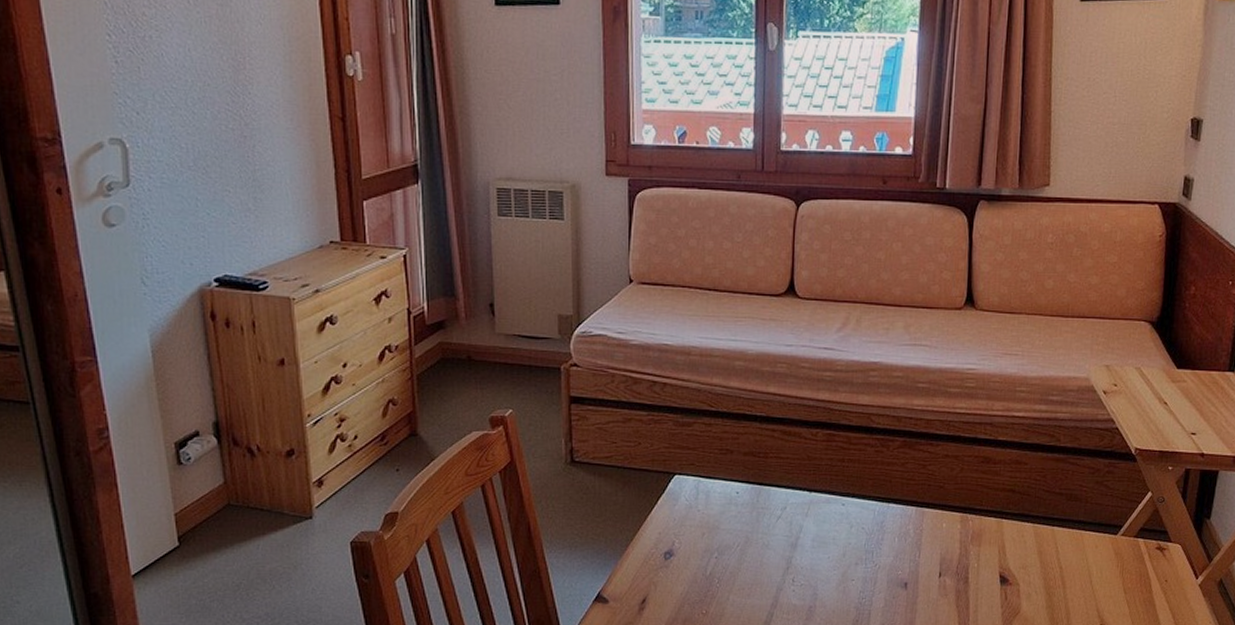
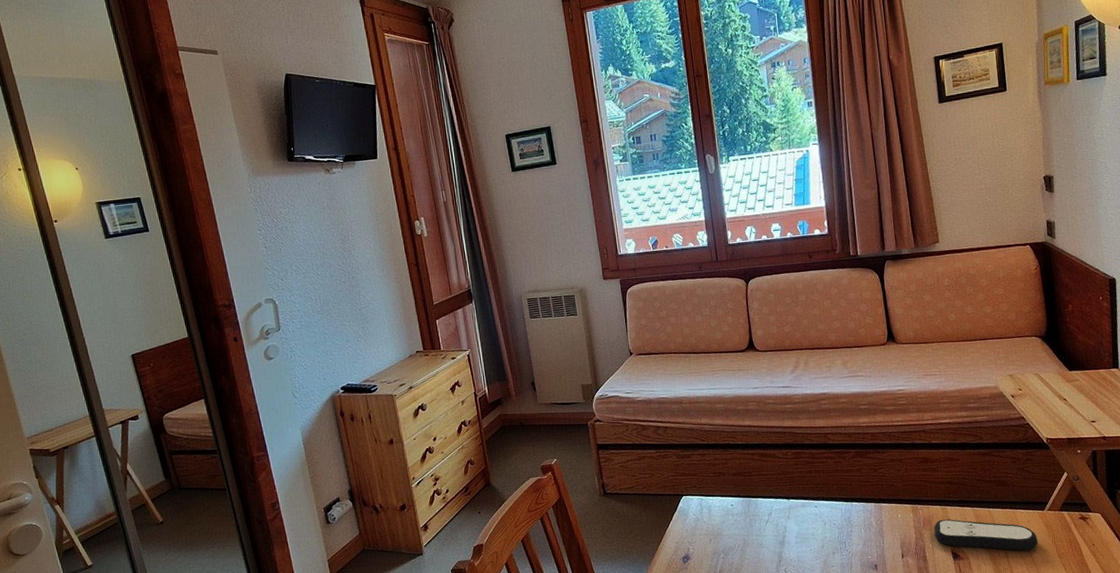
remote control: none [983,534,1104,581] -> present [934,519,1038,551]

